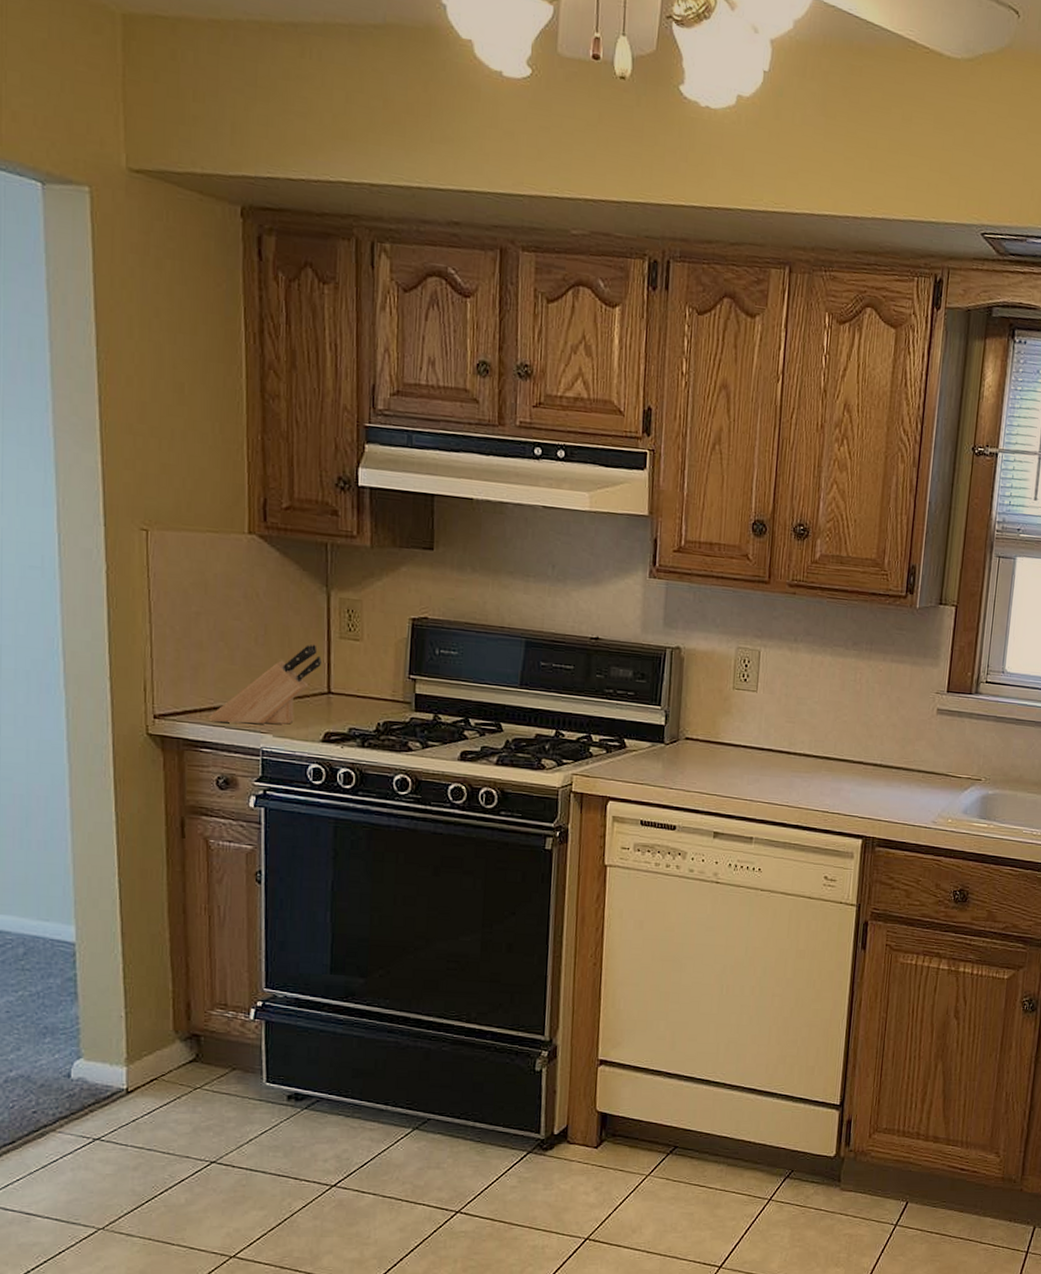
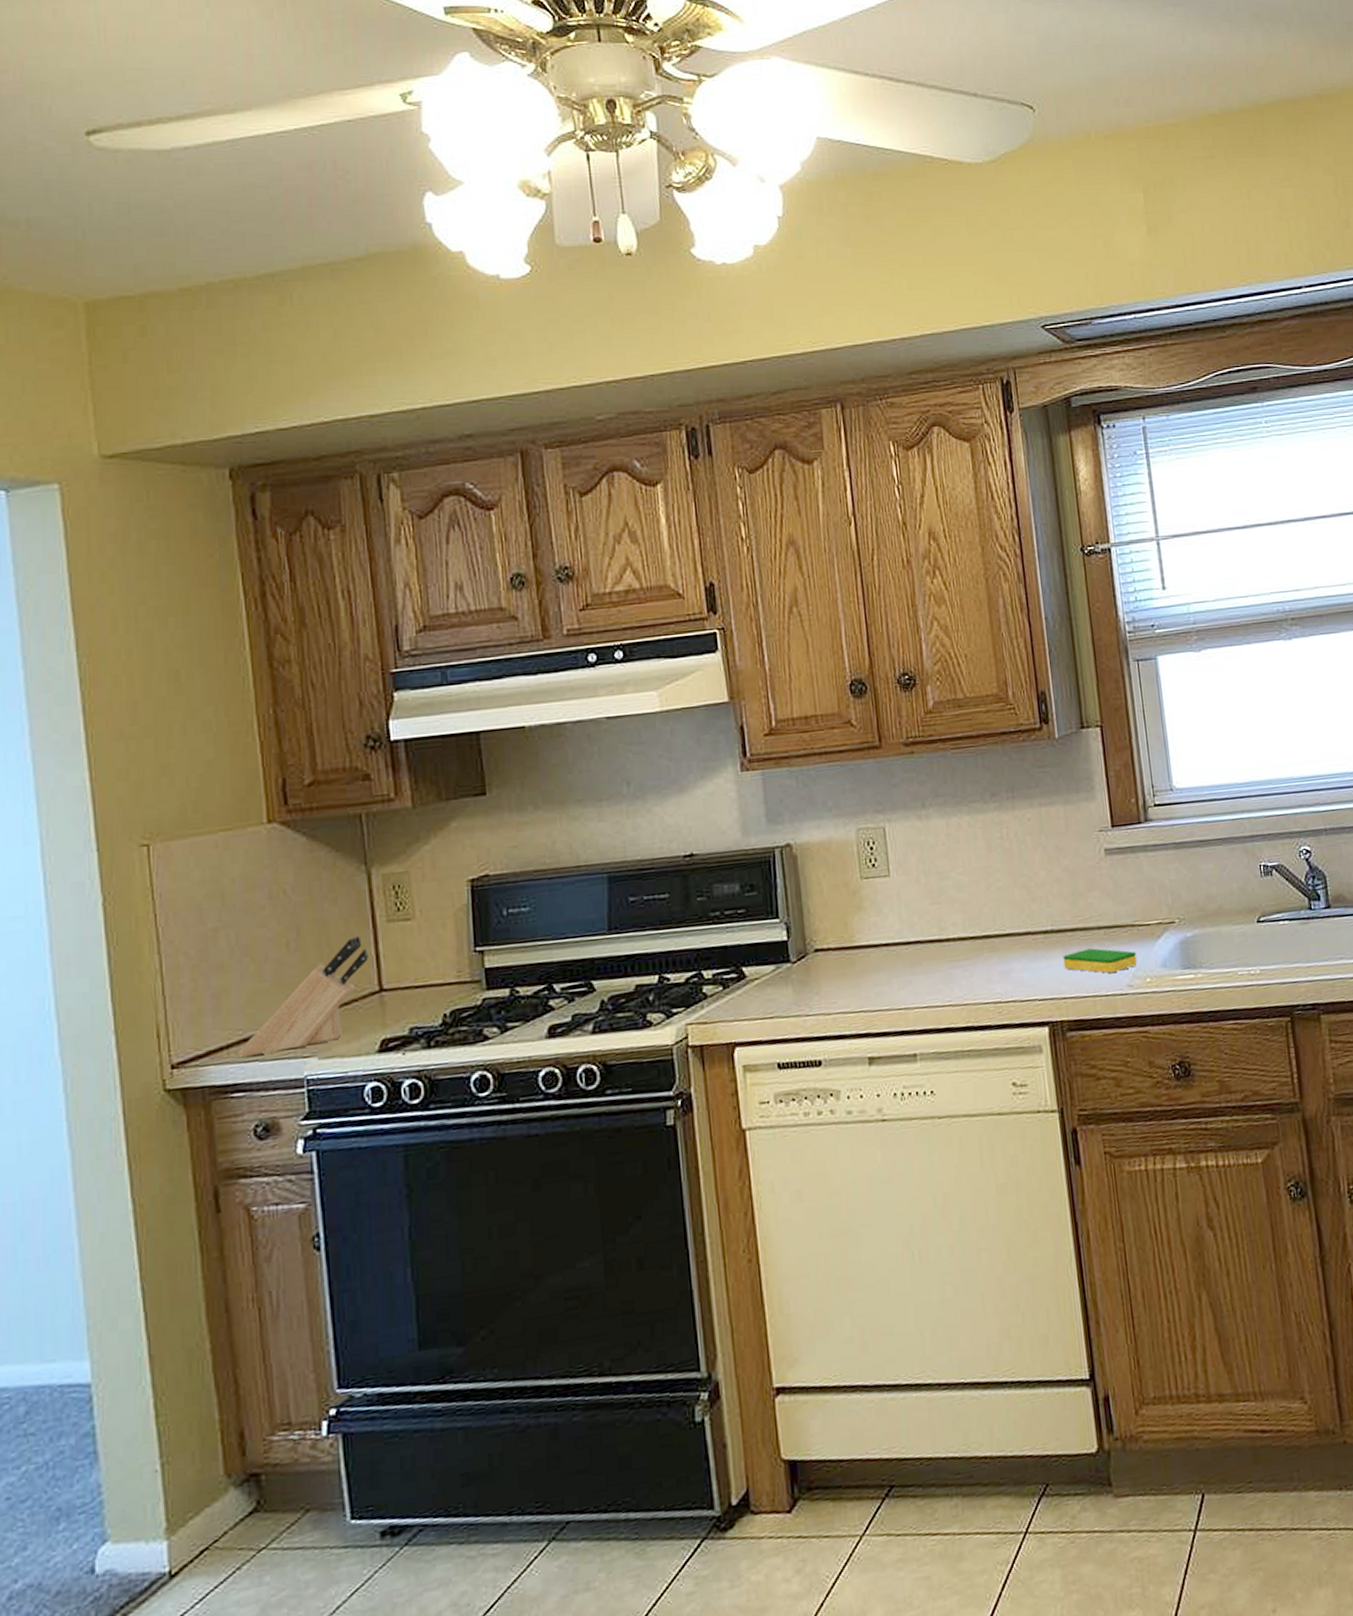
dish sponge: none [884,785,945,809] -> present [1062,948,1137,974]

